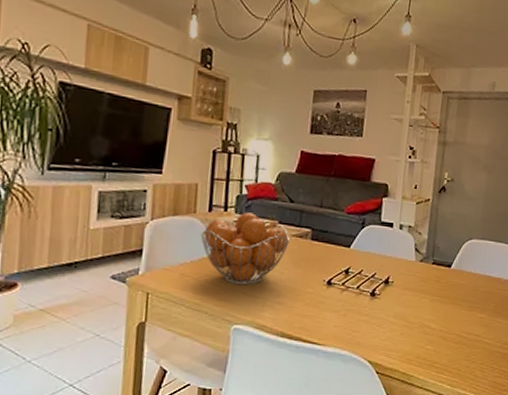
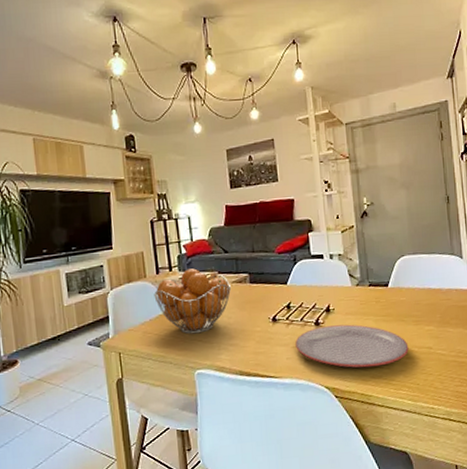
plate: none [346,298,459,347] -> present [295,324,409,368]

